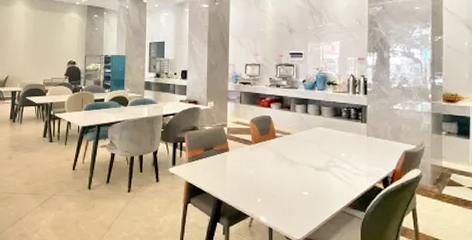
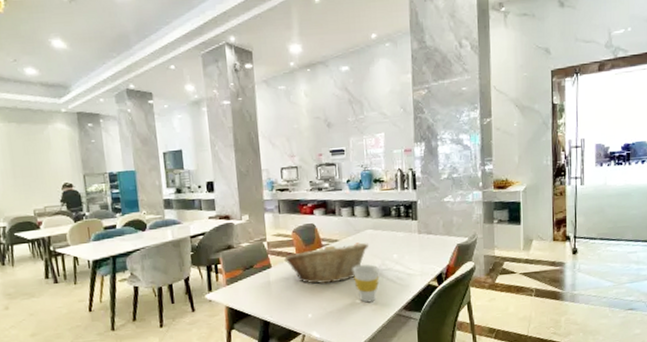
fruit basket: none [241,135,320,173] -> present [284,242,370,285]
cup: none [303,159,327,196] -> present [353,264,380,303]

